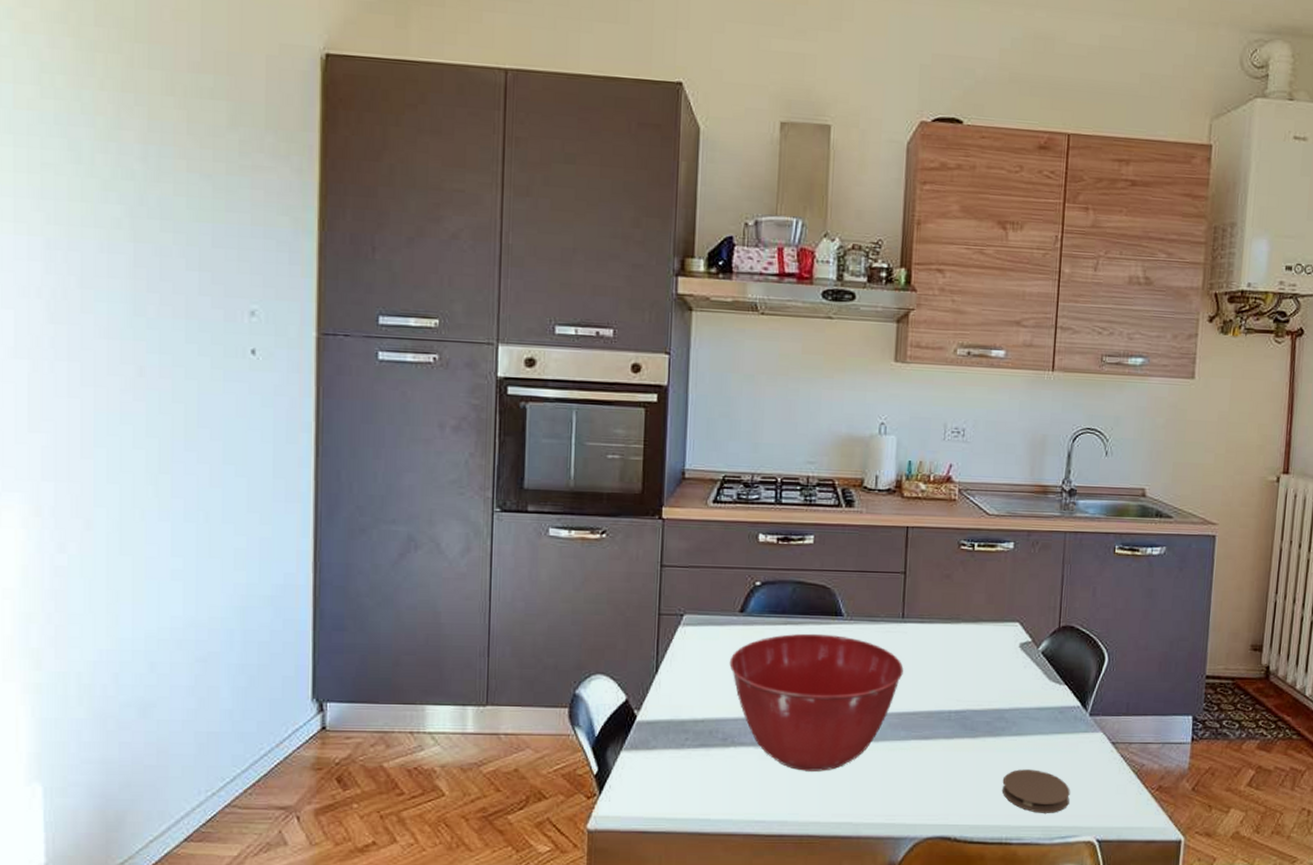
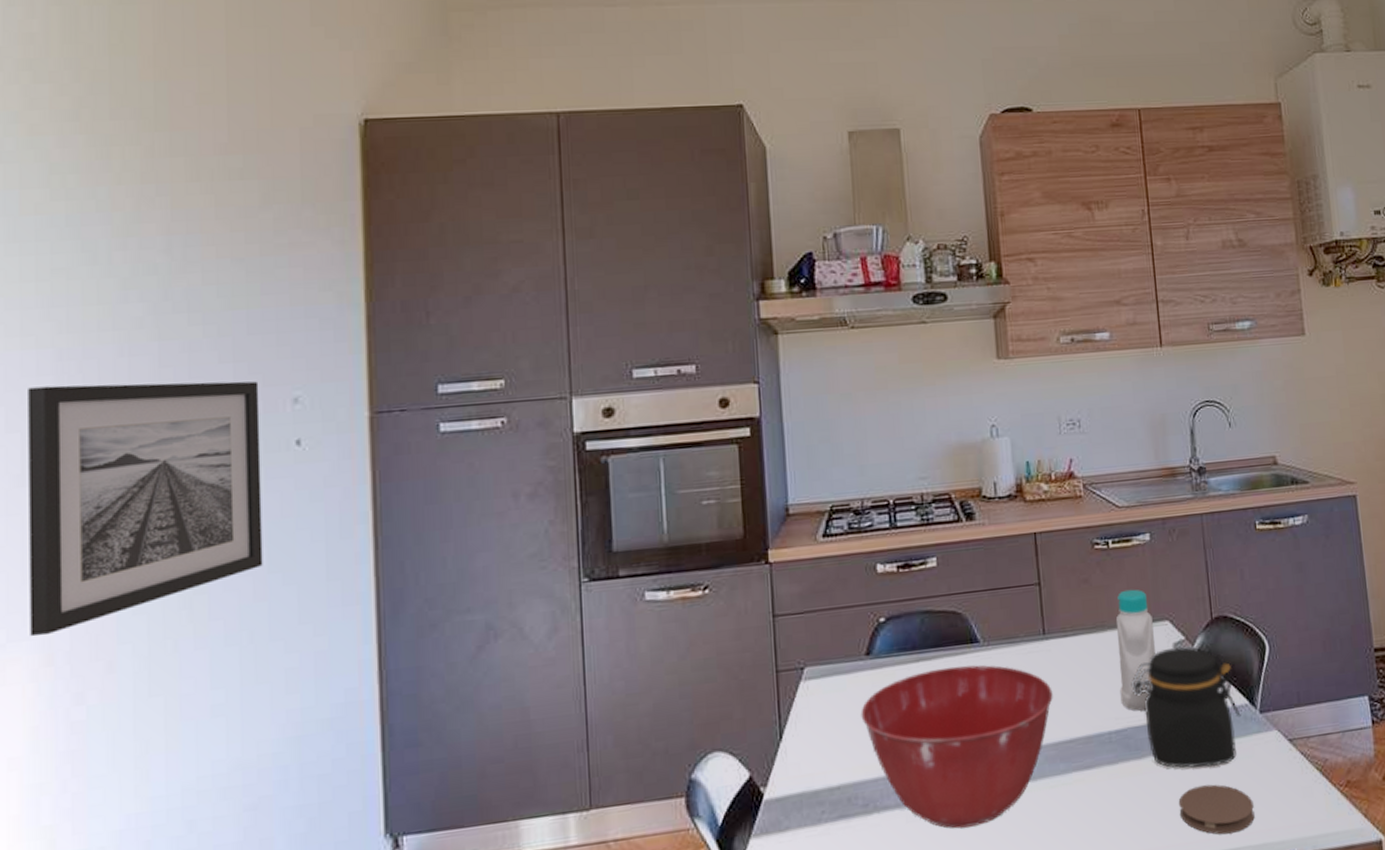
wall art: none [21,270,221,490] -> present [28,381,263,637]
bottle: none [964,590,1005,697] -> present [1115,589,1155,711]
jar: none [975,647,1072,755] -> present [1131,646,1241,768]

